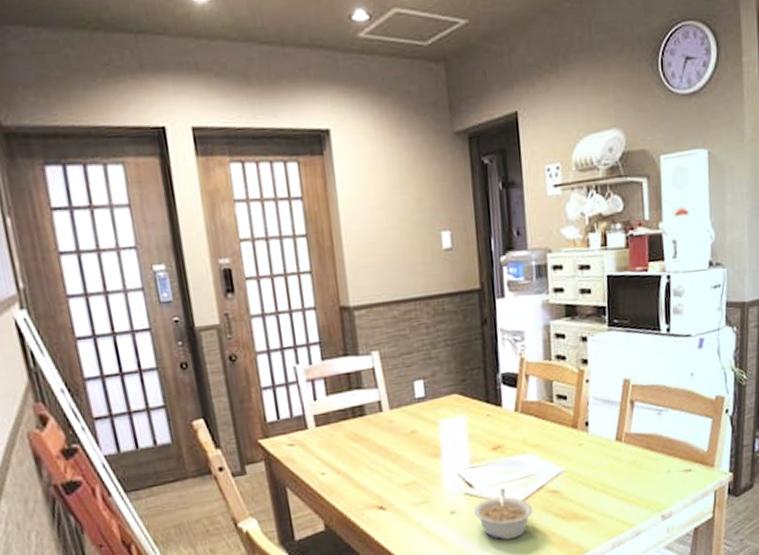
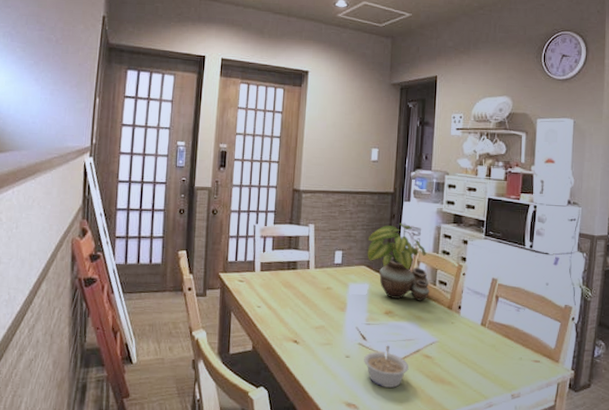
potted plant: none [455,328,546,429] -> present [367,223,430,301]

